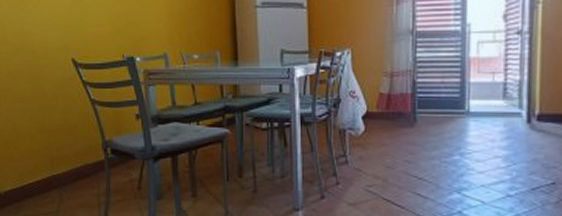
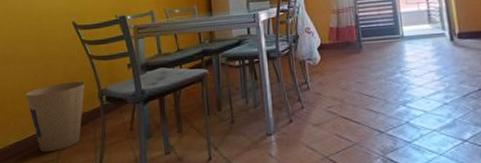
trash can: none [20,128,88,204] -> present [26,81,86,153]

